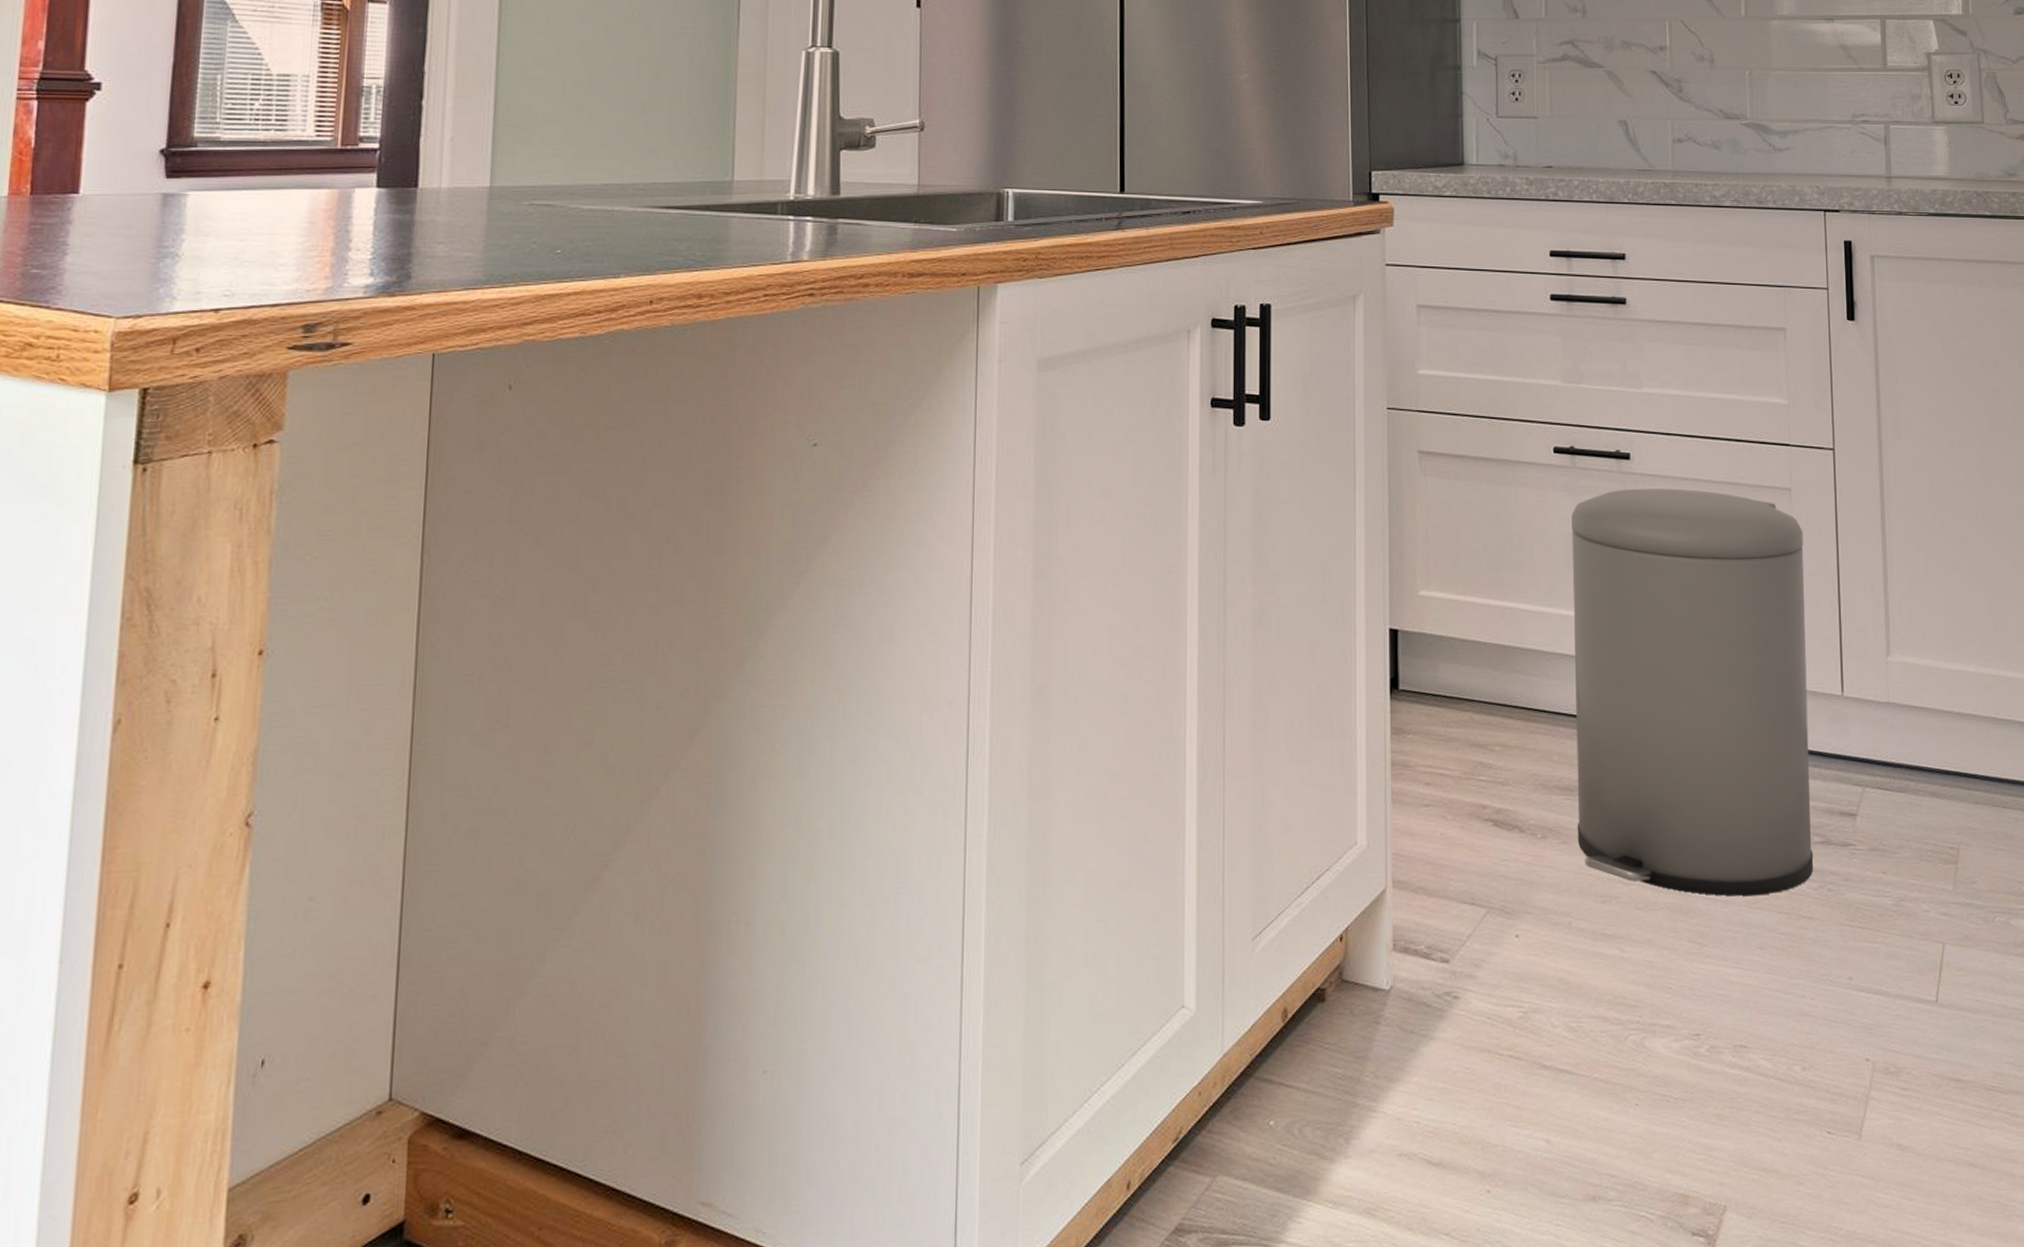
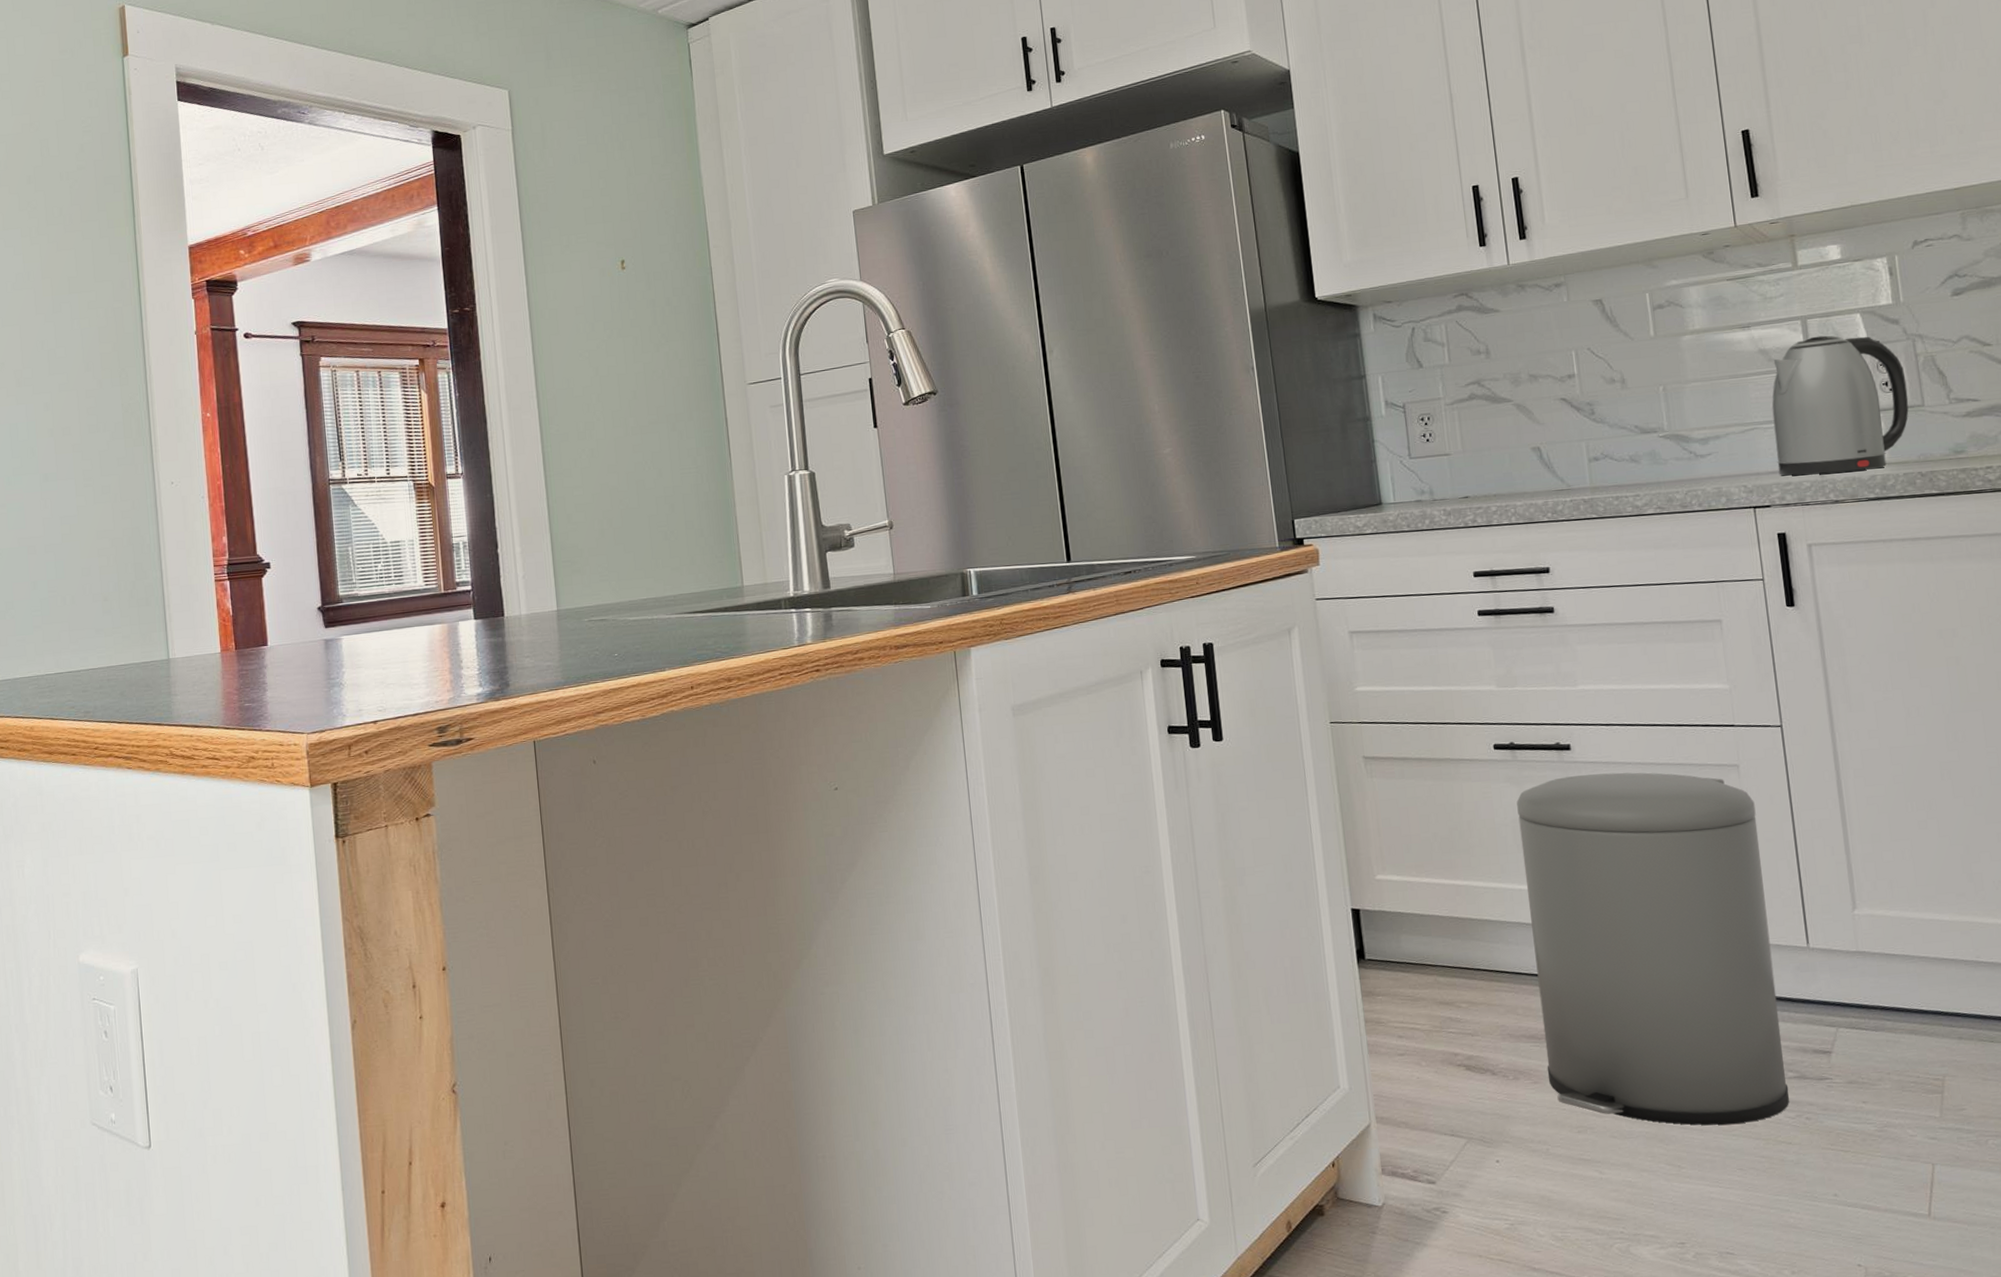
kettle: none [1848,38,1971,183] -> present [1771,335,1909,476]

